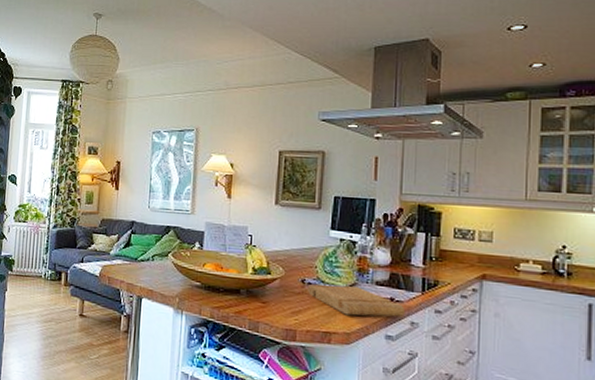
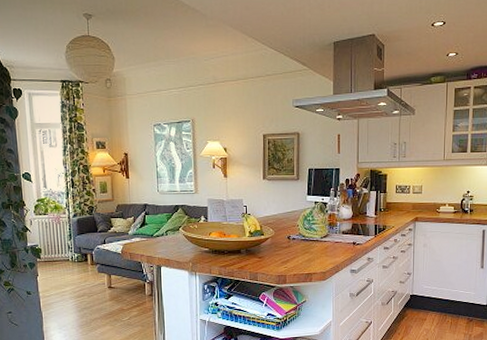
cutting board: present [308,284,405,318] -> none [293,236,363,259]

